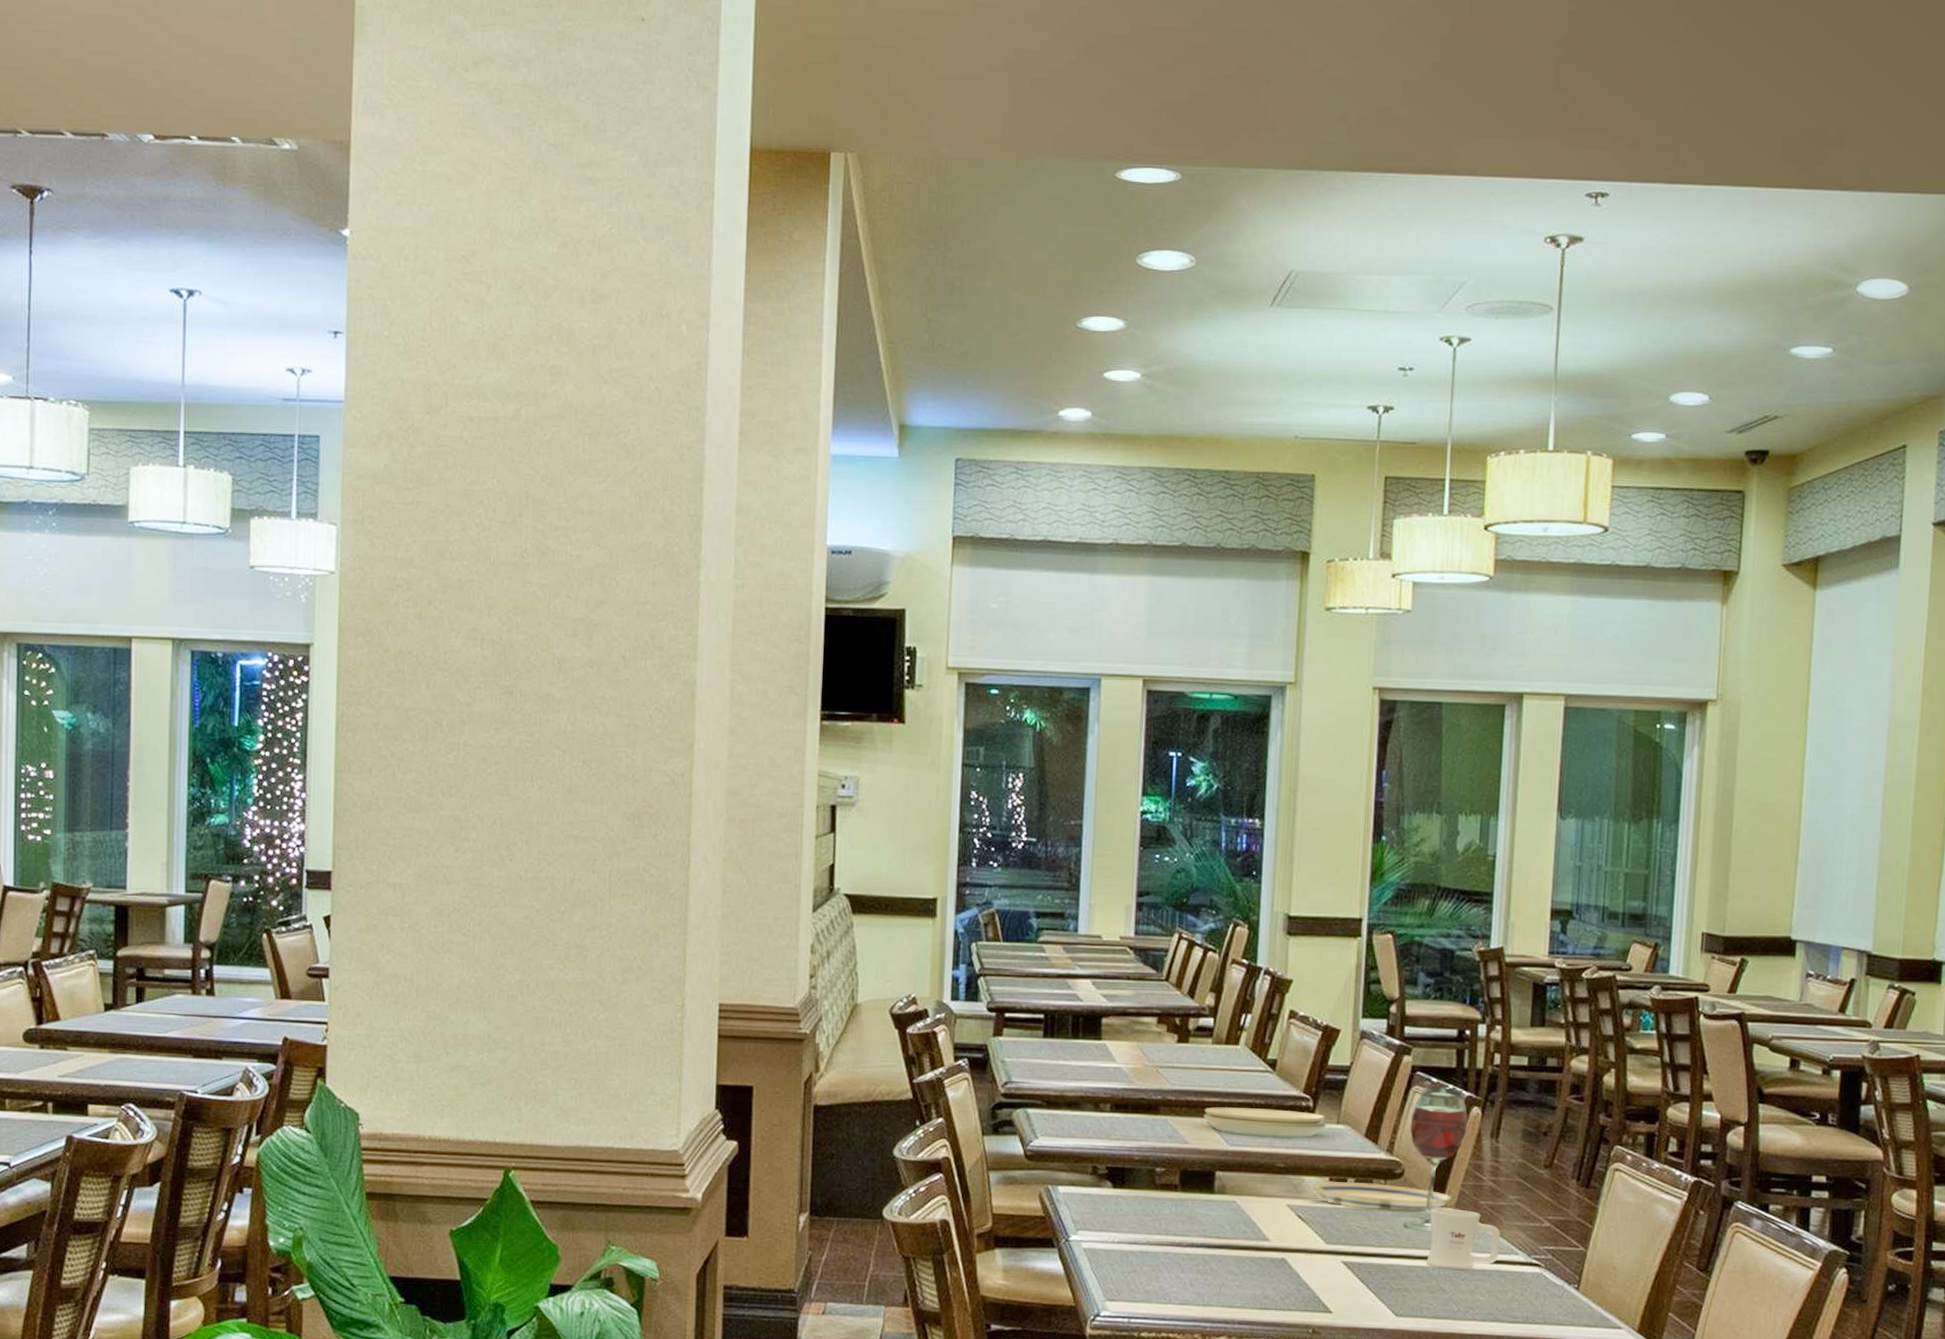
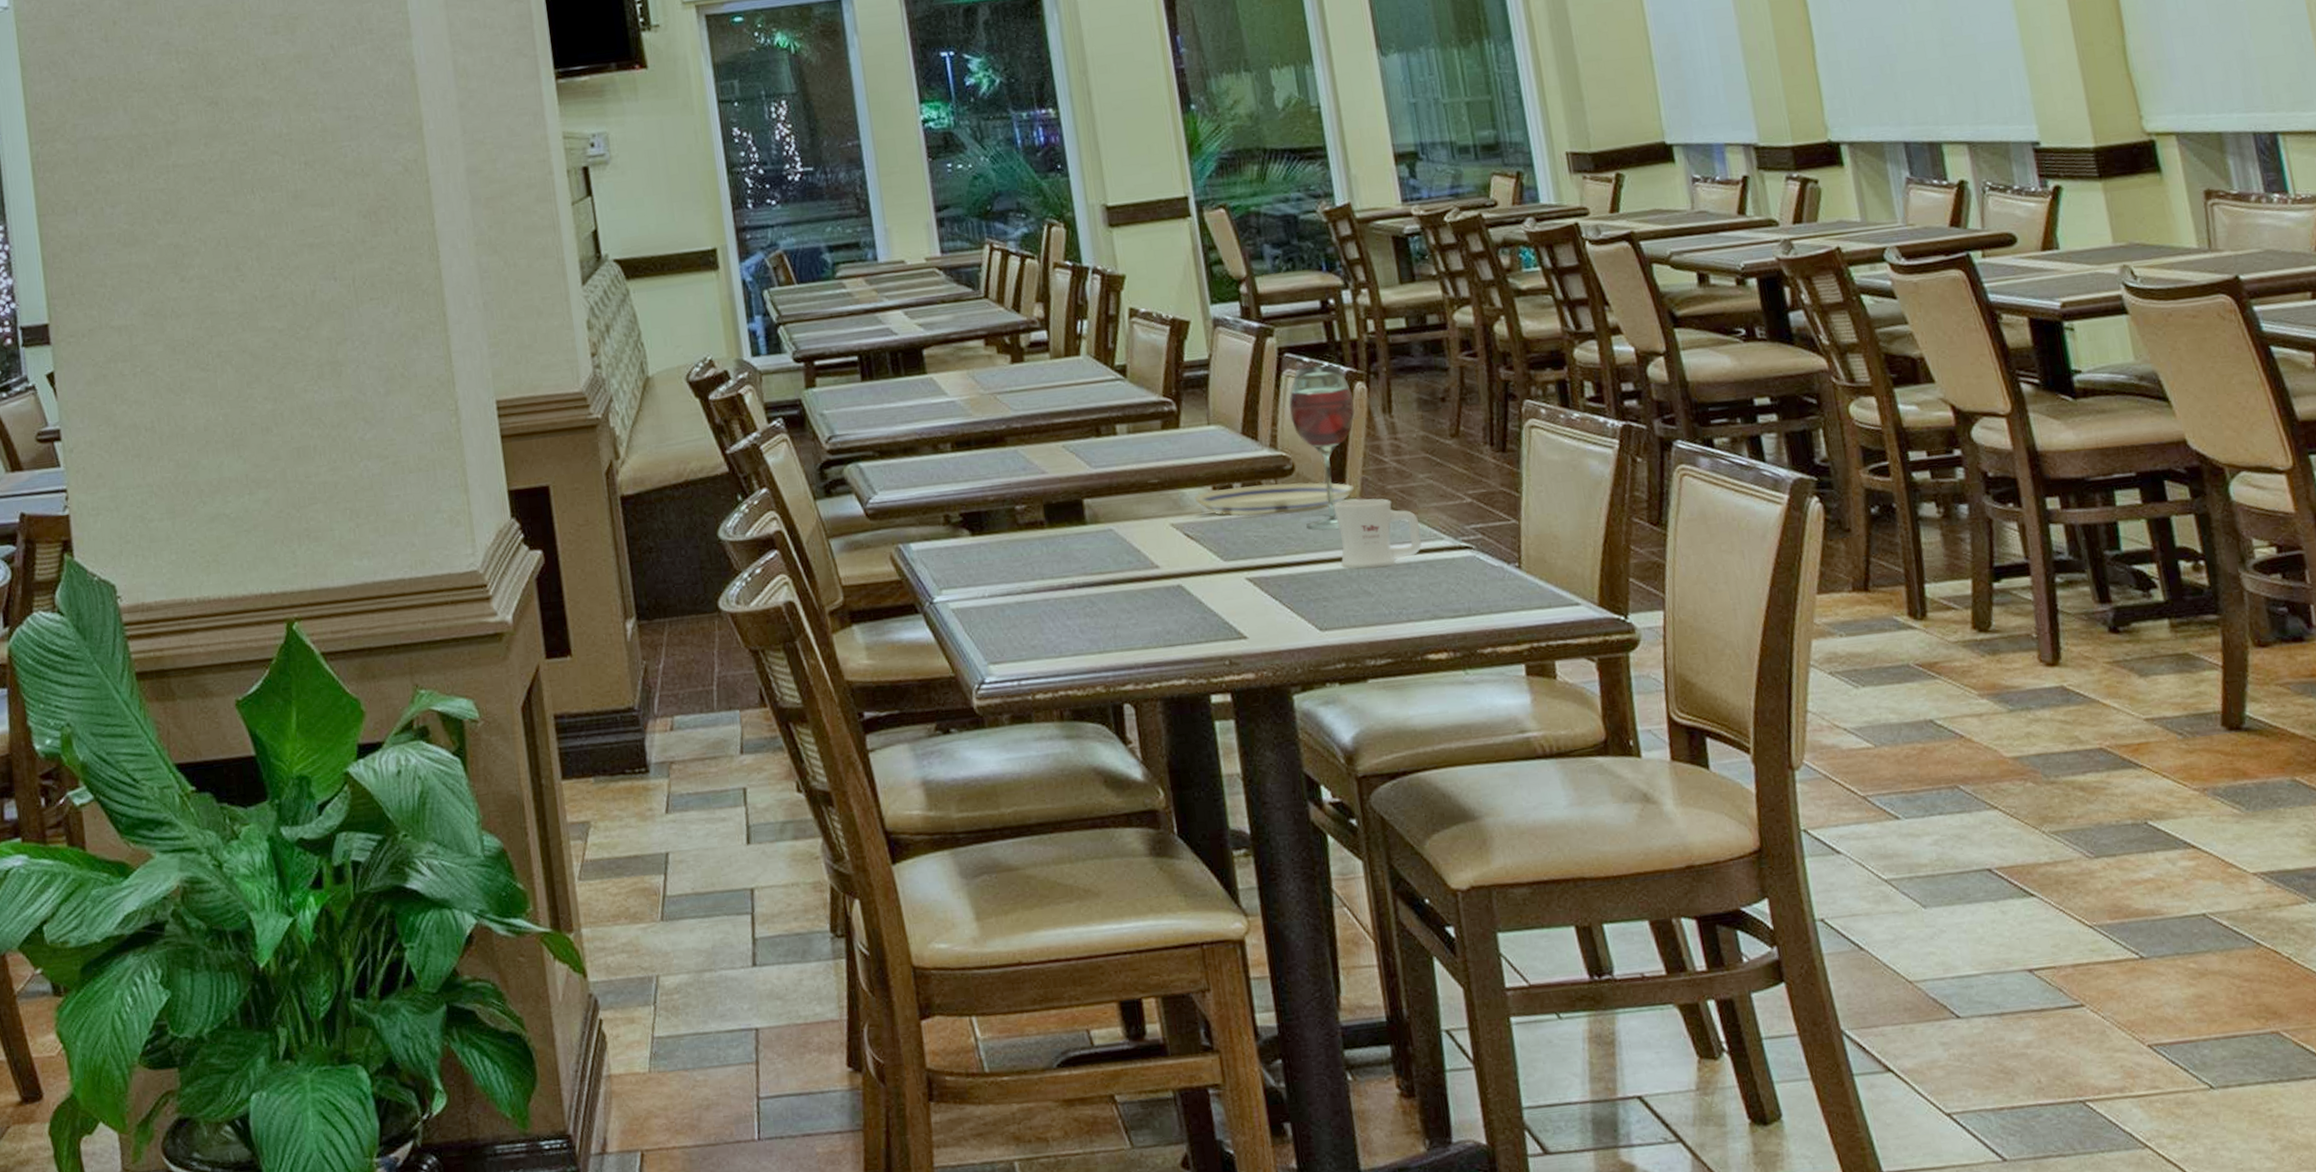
plate: present [1204,1107,1326,1138] -> none [1056,417,1196,454]

